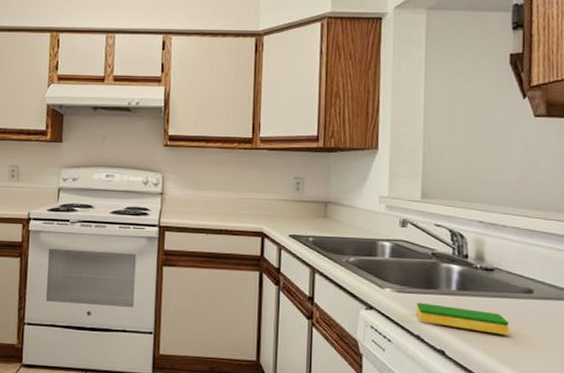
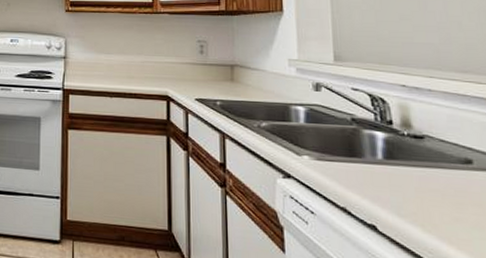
dish sponge: present [417,302,509,335] -> none [340,171,449,210]

